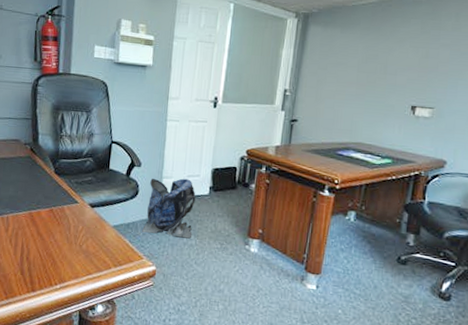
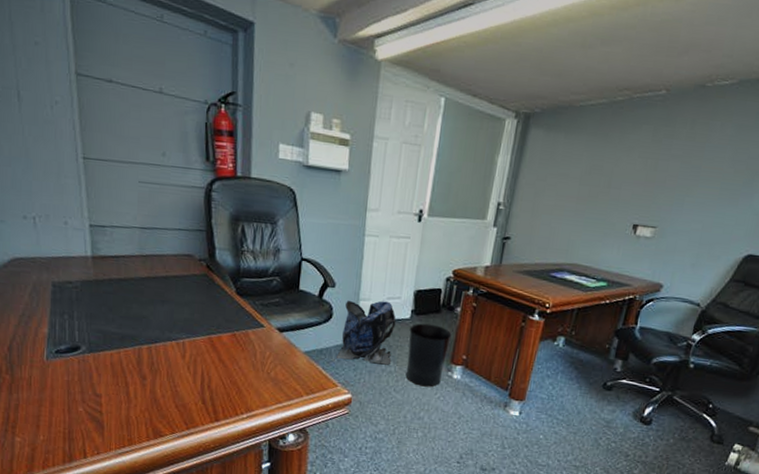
waste bin: none [205,199,248,260] -> present [405,323,452,387]

